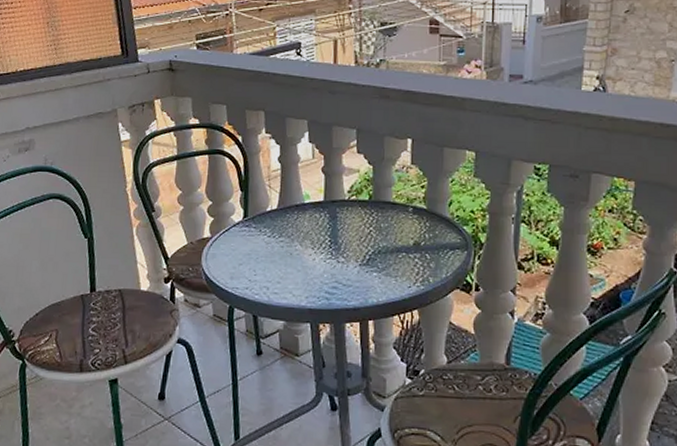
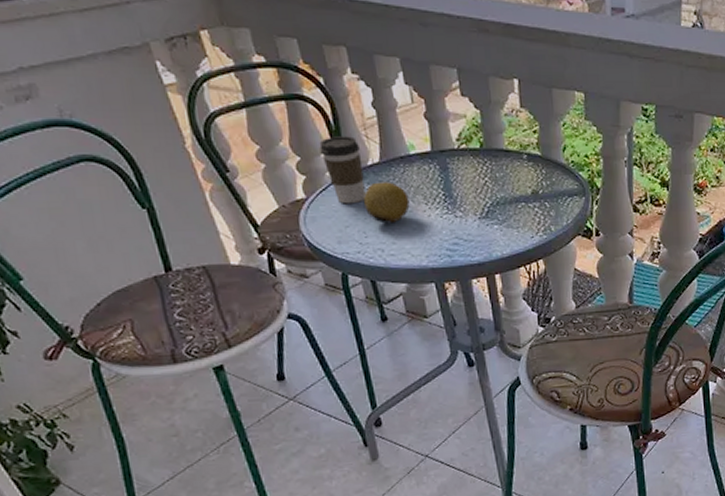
coffee cup: none [229,185,263,245] -> present [319,136,366,204]
fruit: none [258,226,298,264] -> present [363,182,410,224]

